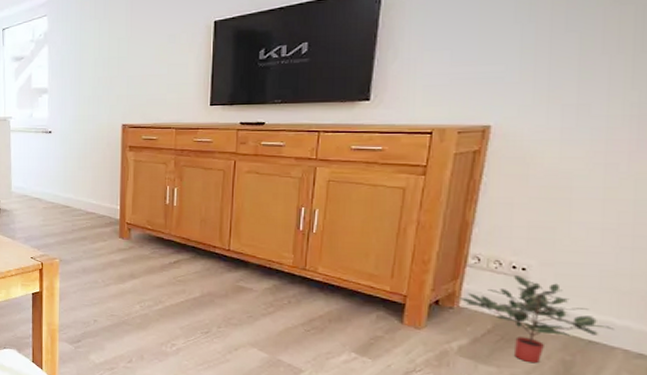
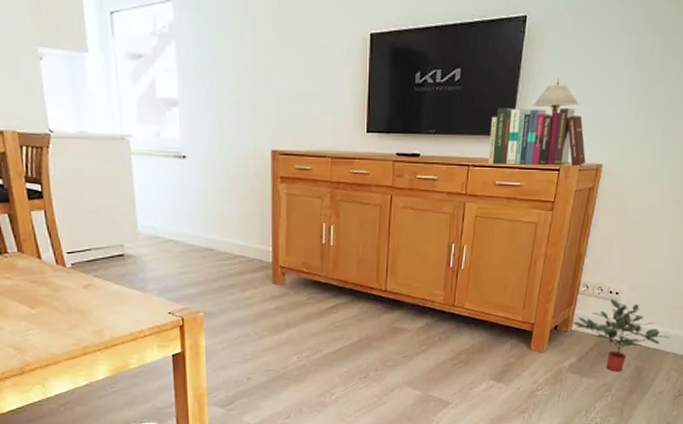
books: none [342,70,467,130] -> present [488,108,586,166]
table lamp: none [394,40,455,79] -> present [533,77,580,116]

